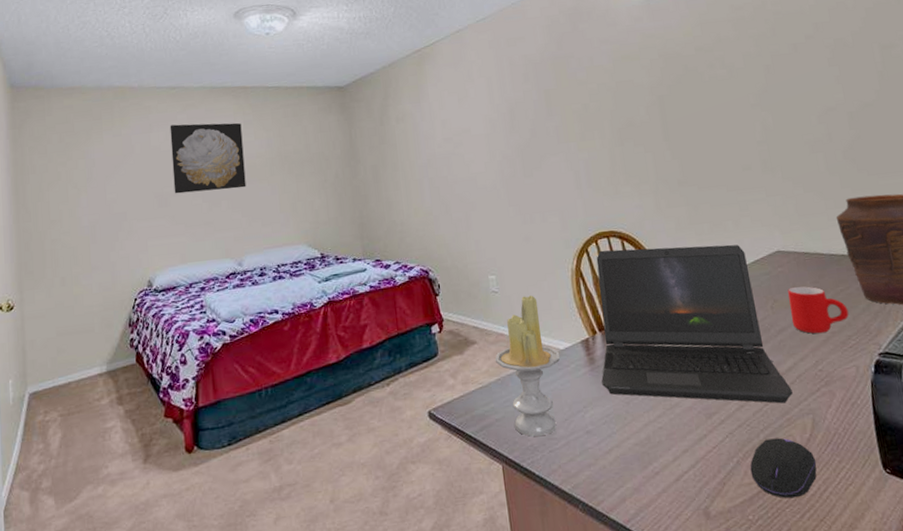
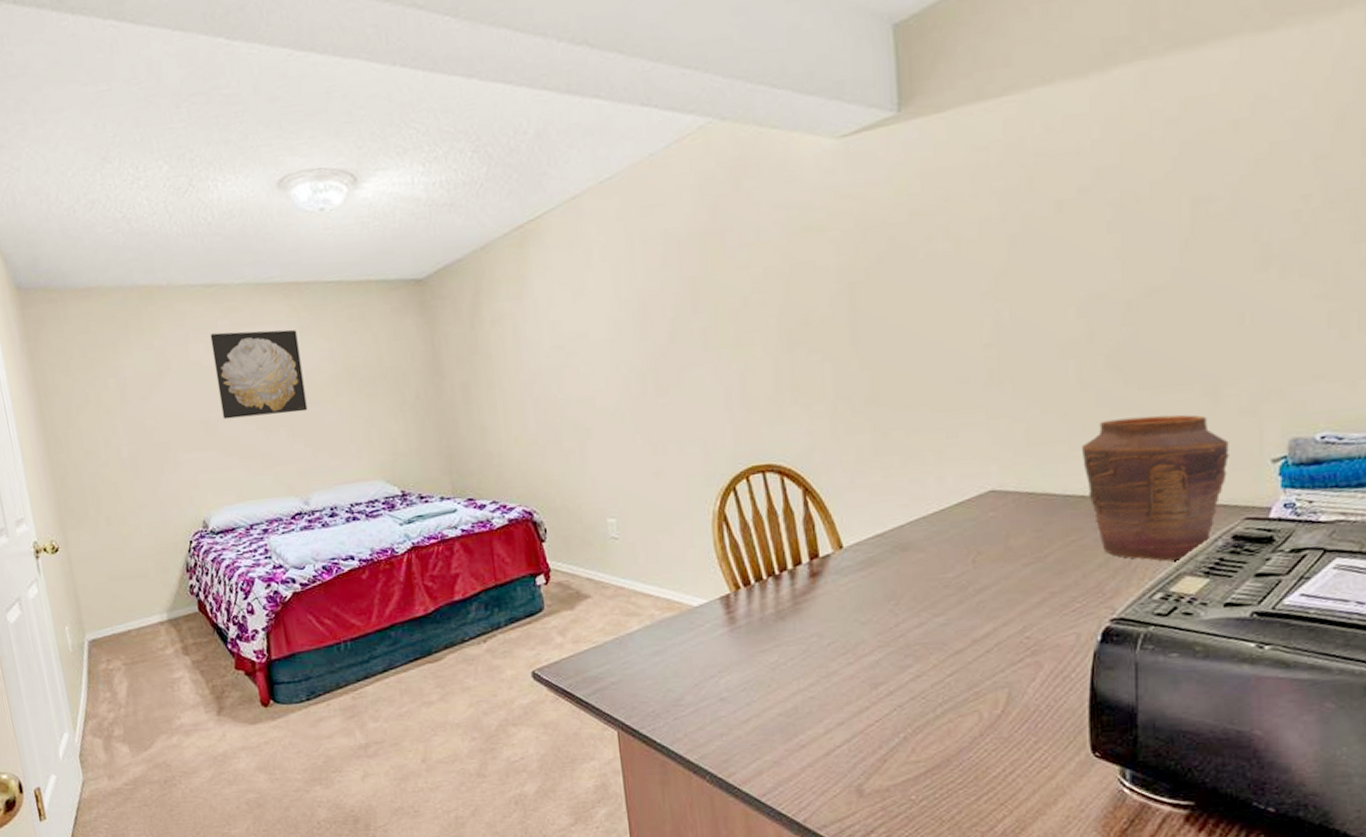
candle: present [495,295,560,437] -> none [612,542,693,703]
laptop computer: present [596,244,793,404] -> none [743,482,986,675]
computer mouse: present [750,437,817,499] -> none [919,713,1006,780]
mug: present [788,286,849,334] -> none [998,535,1078,594]

